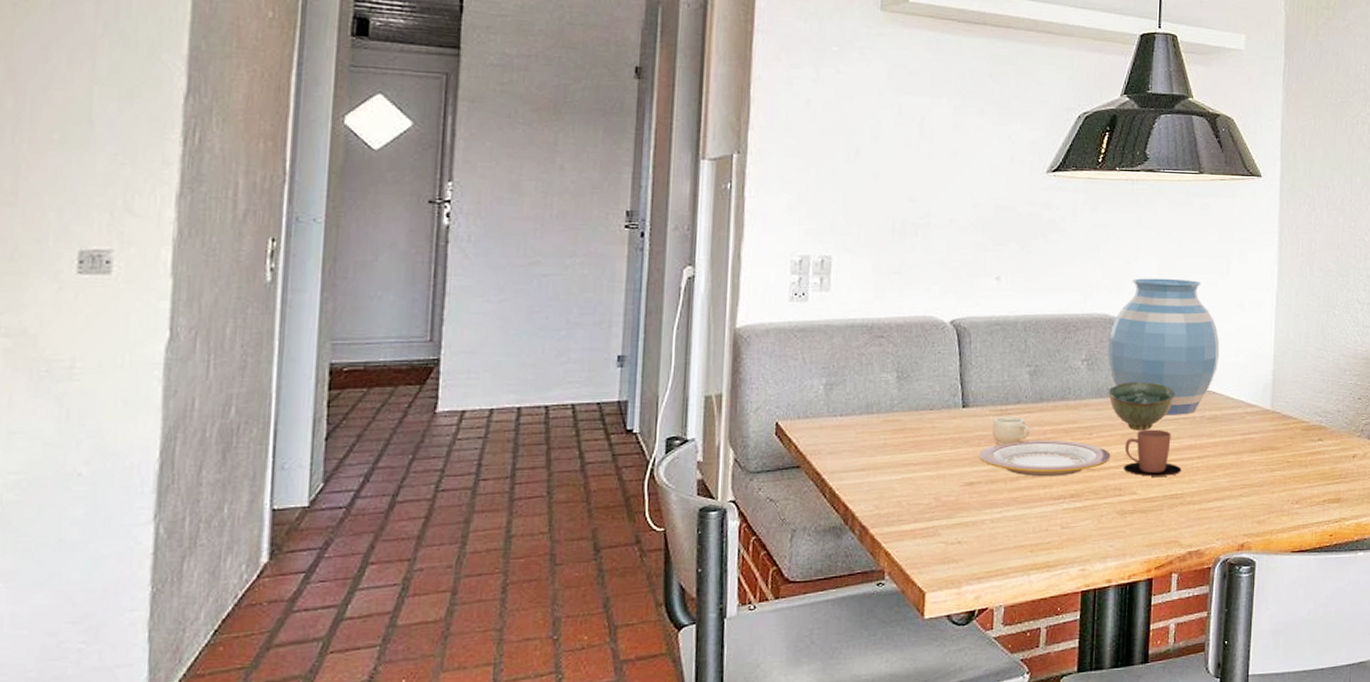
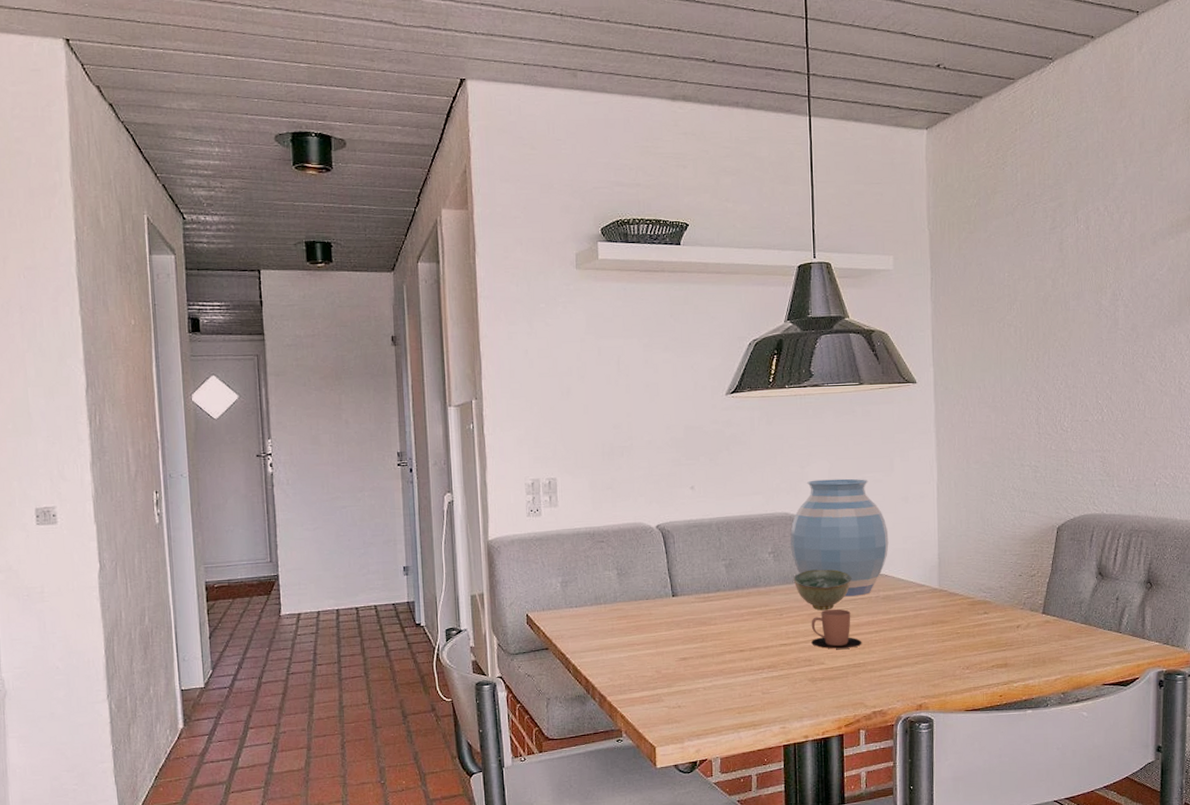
plate: present [978,439,1111,477] -> none [688,620,800,652]
cup: present [992,416,1030,445] -> none [698,602,730,626]

